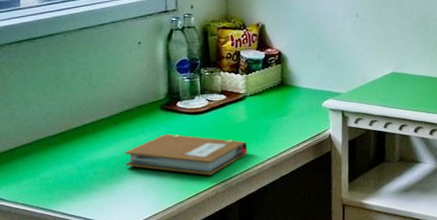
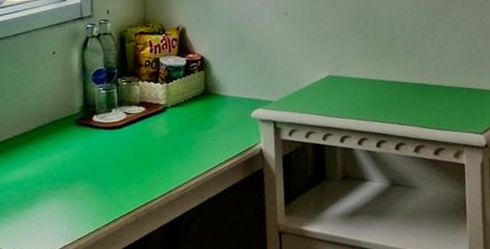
notebook: present [125,134,248,175] -> none [38,151,171,198]

